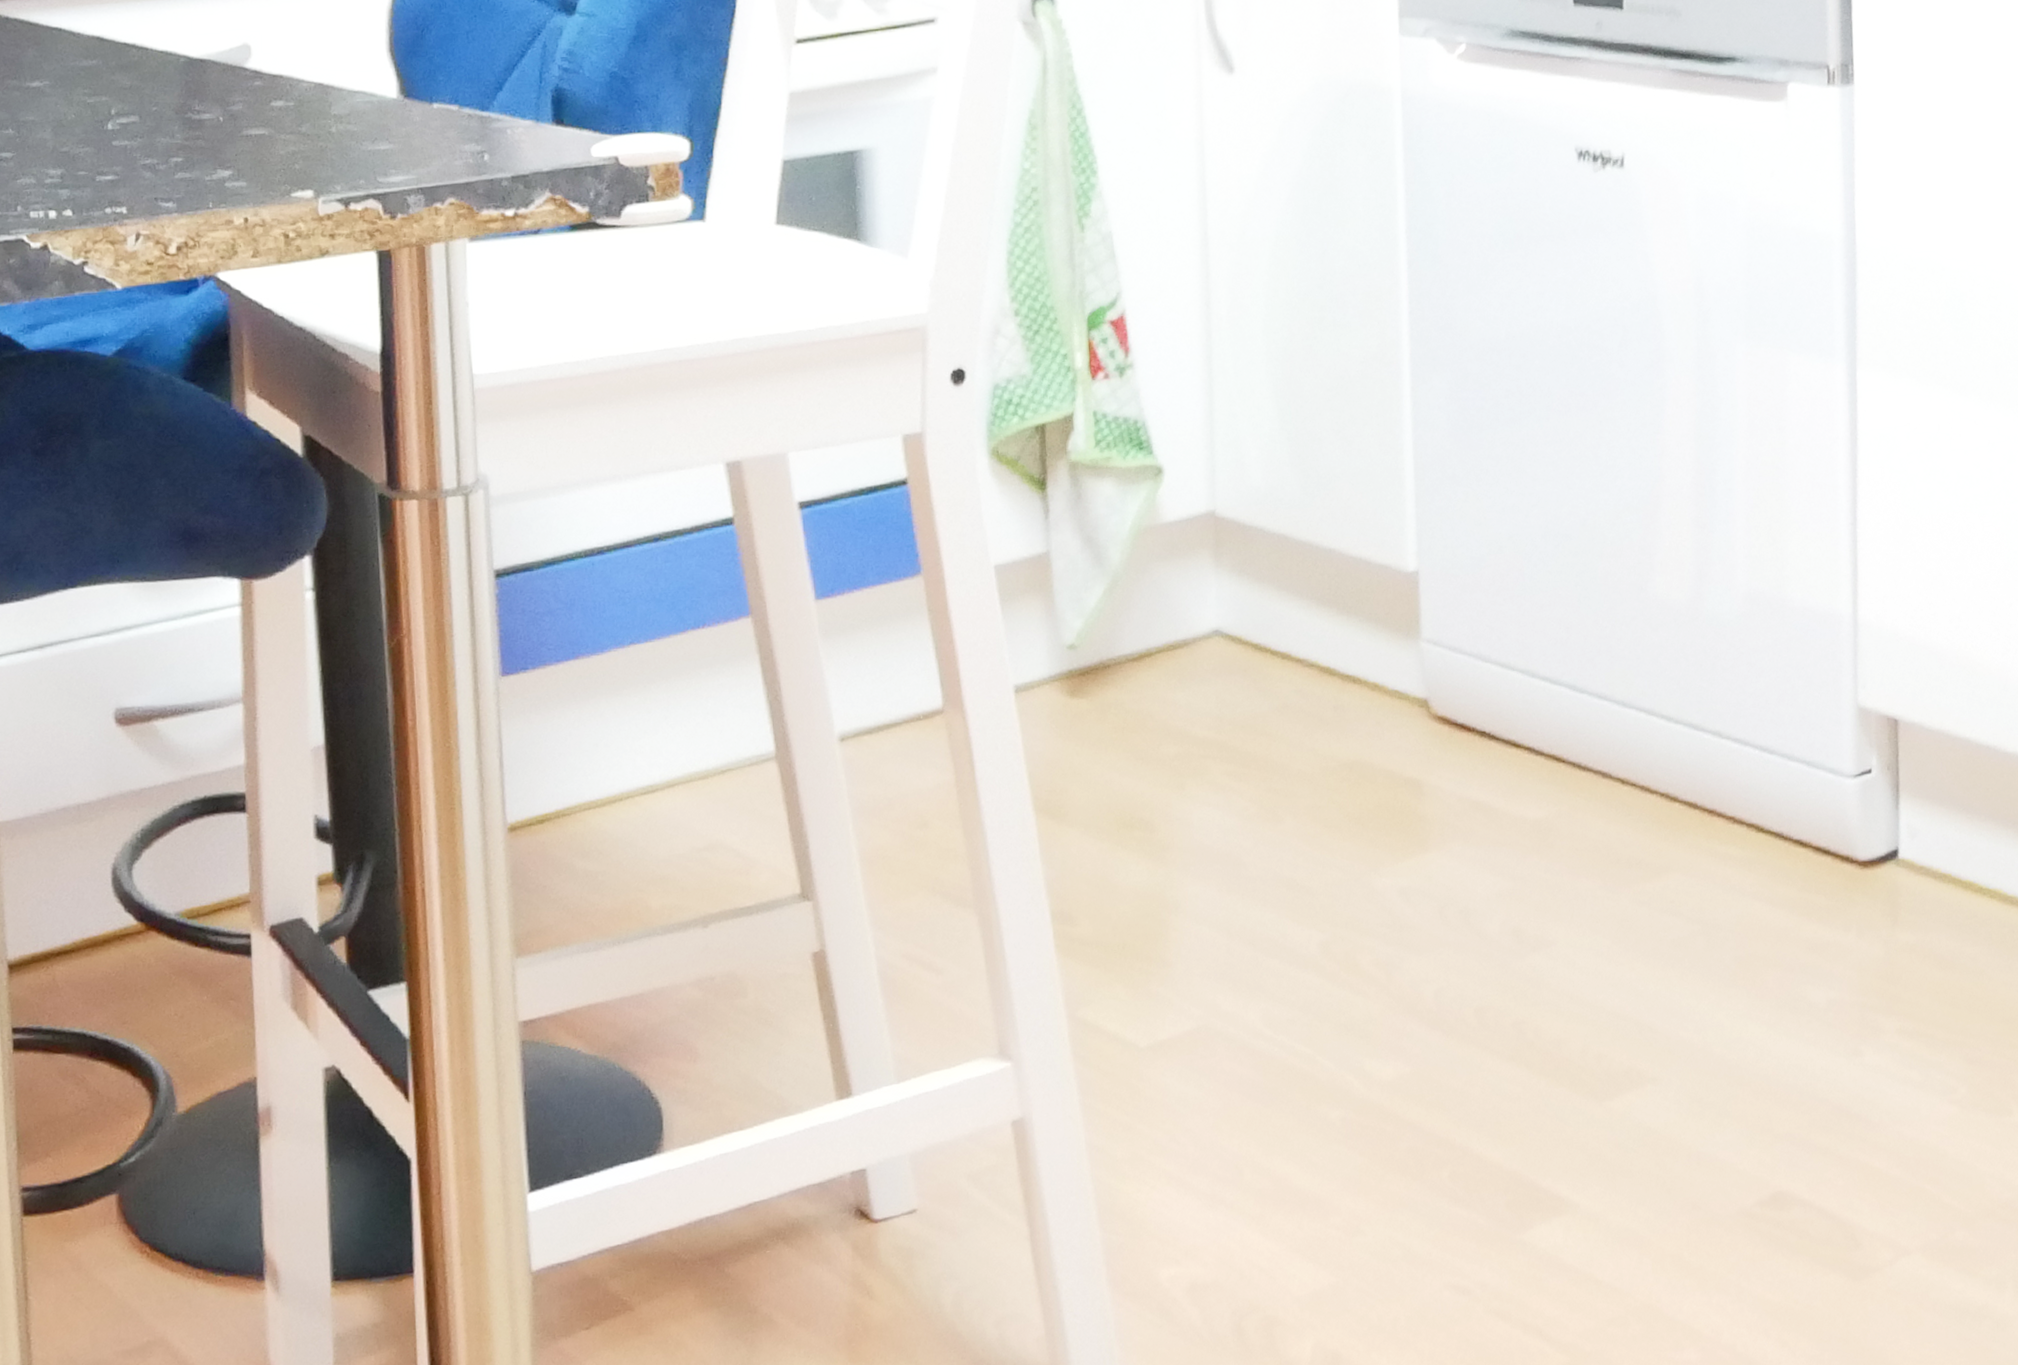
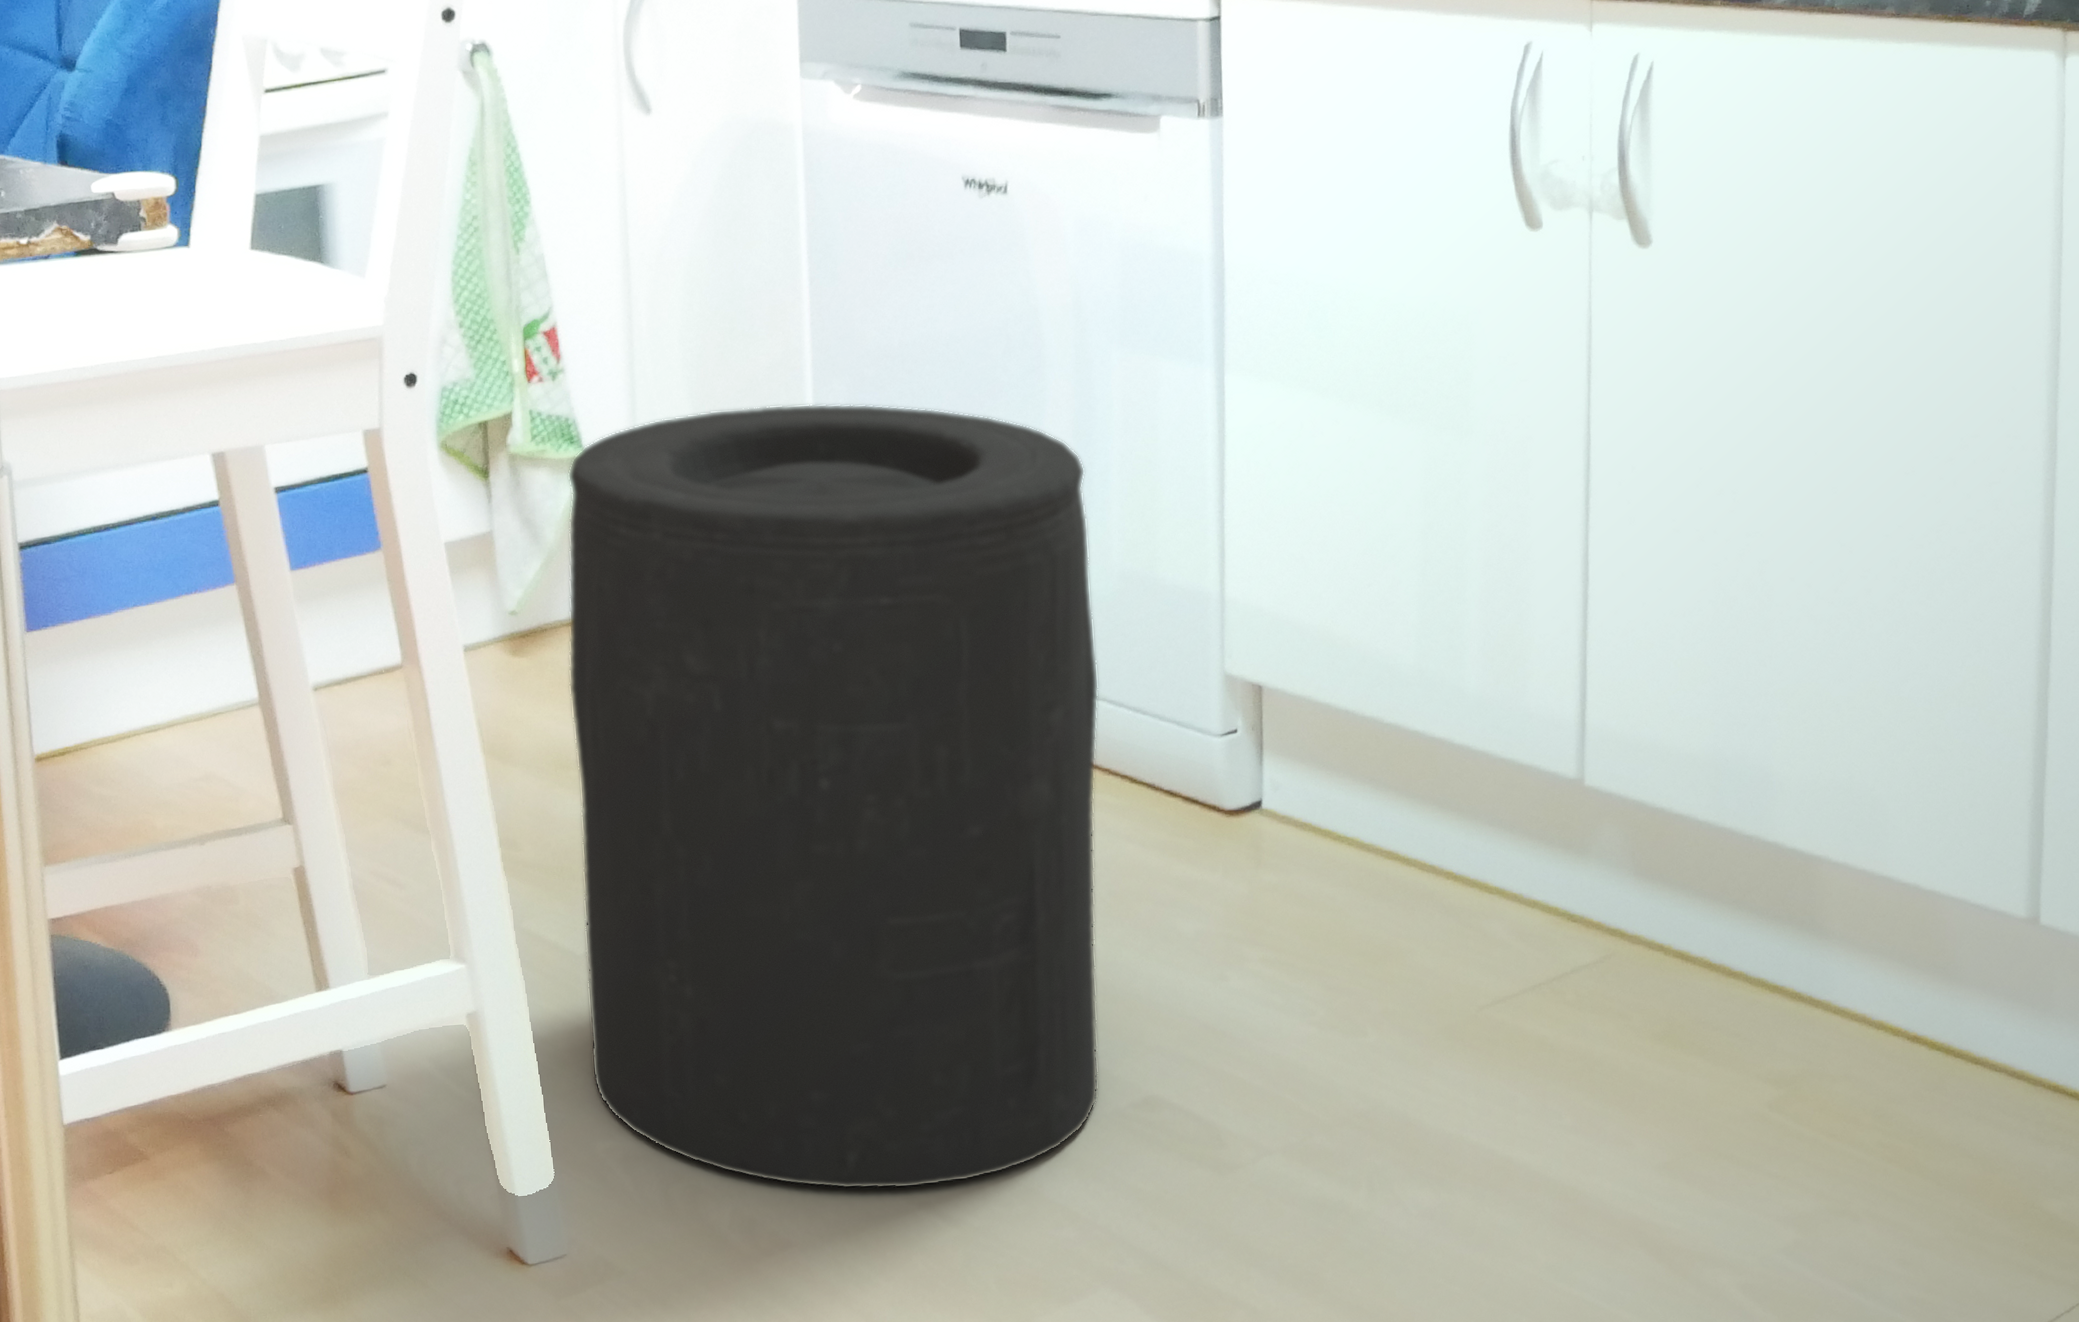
trash can: none [1134,403,1723,1314] -> present [567,403,1099,1189]

